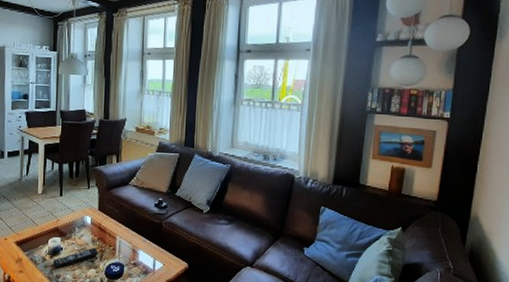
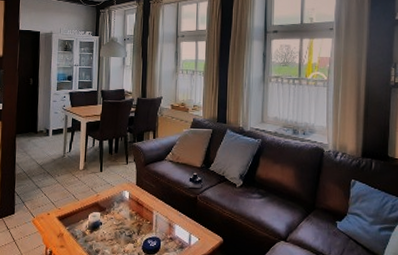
remote control: present [53,248,99,269] -> none [92,222,137,243]

